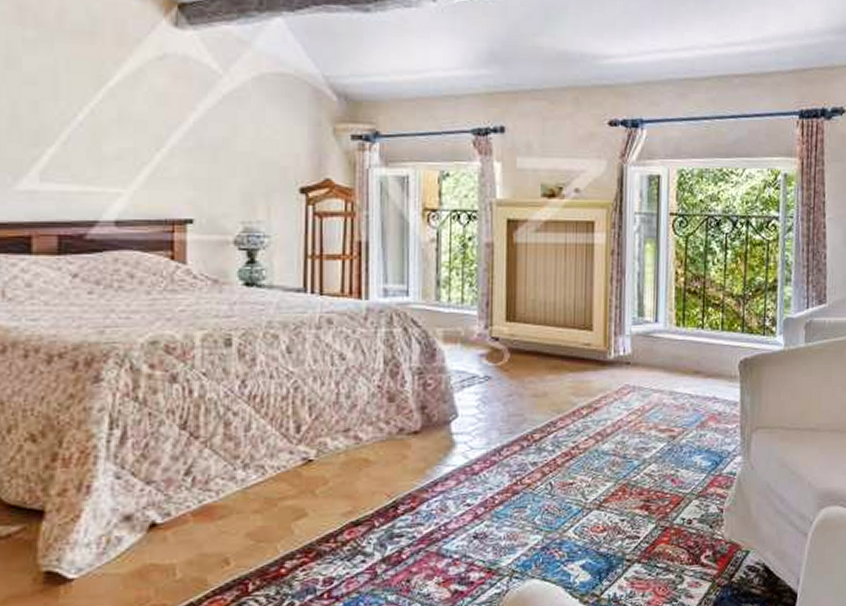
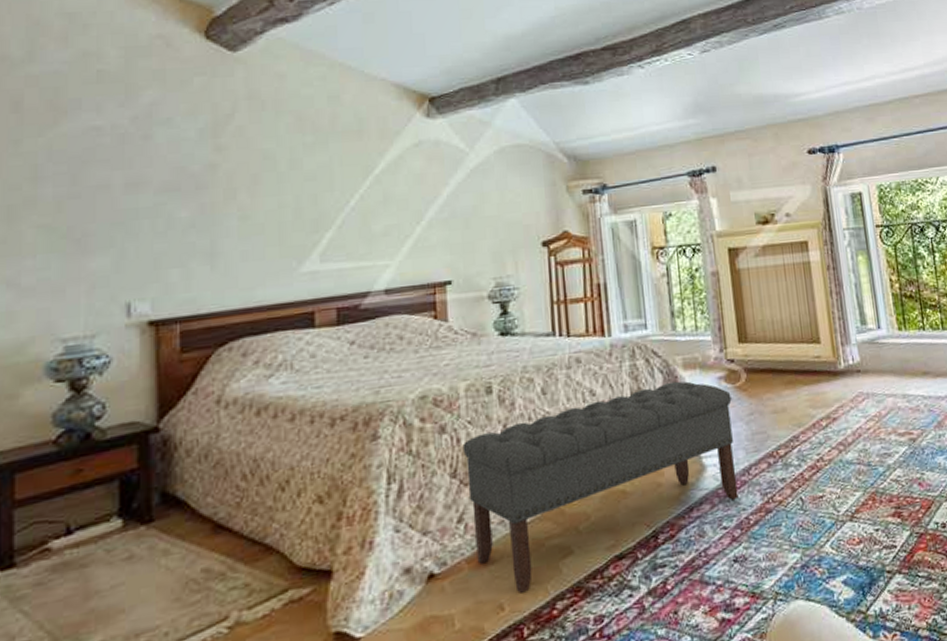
bench: none [195,354,491,550] -> present [462,381,739,593]

